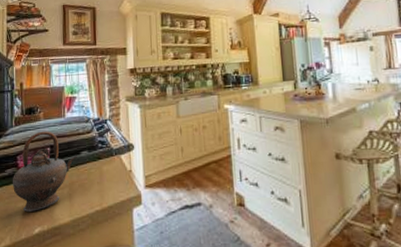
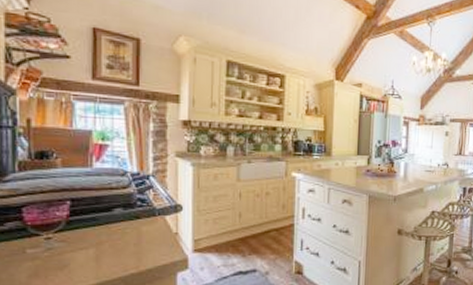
teapot: present [12,131,78,212] -> none [14,181,110,272]

